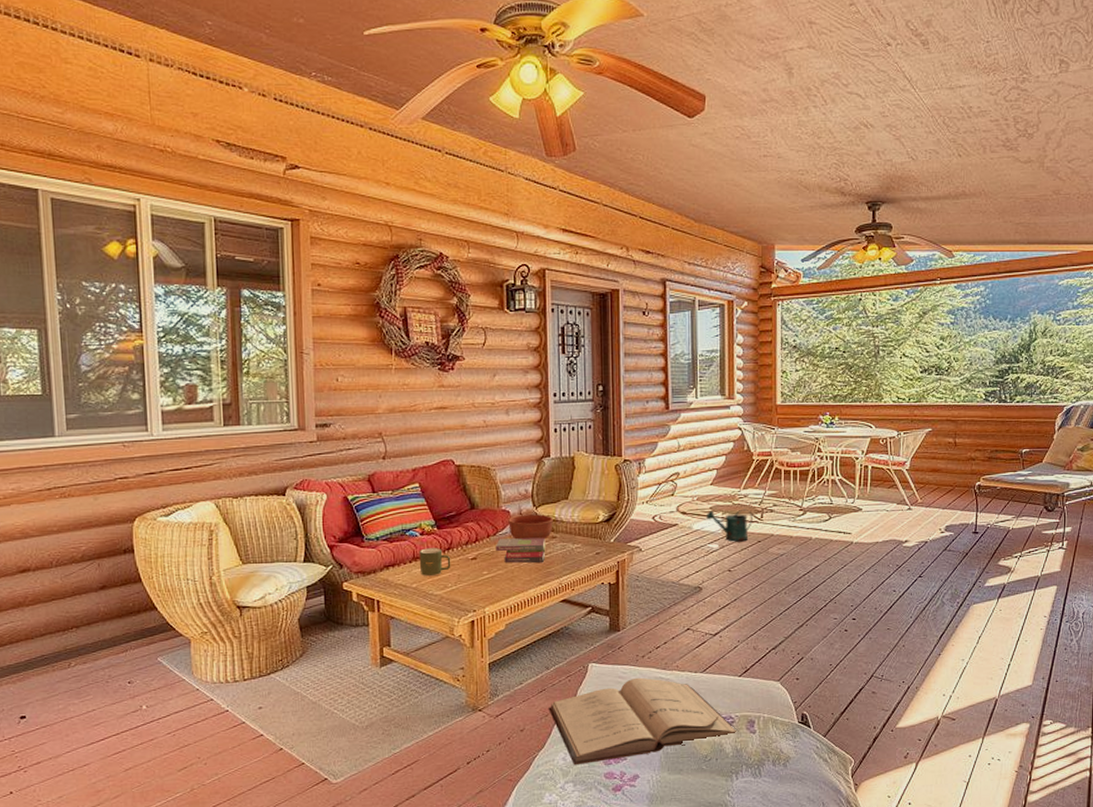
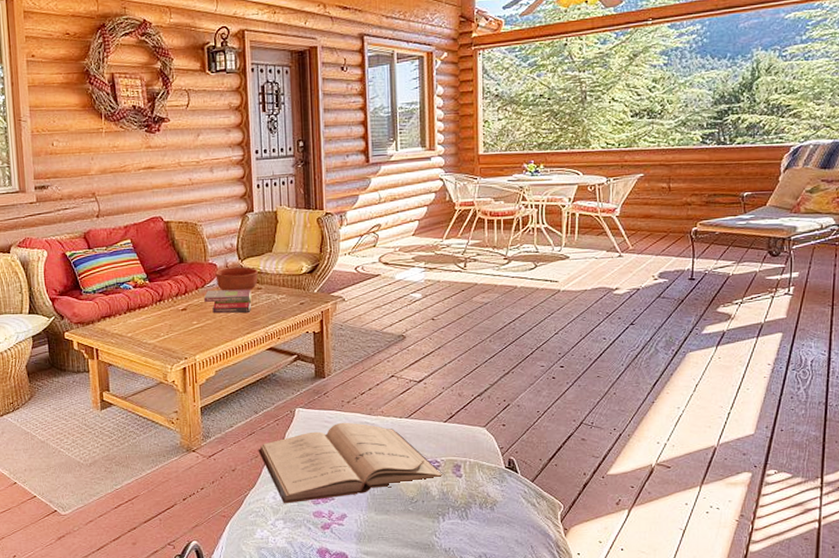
mug: present [419,548,451,577] -> none [132,299,163,327]
watering can: present [706,509,753,542] -> none [408,258,456,291]

